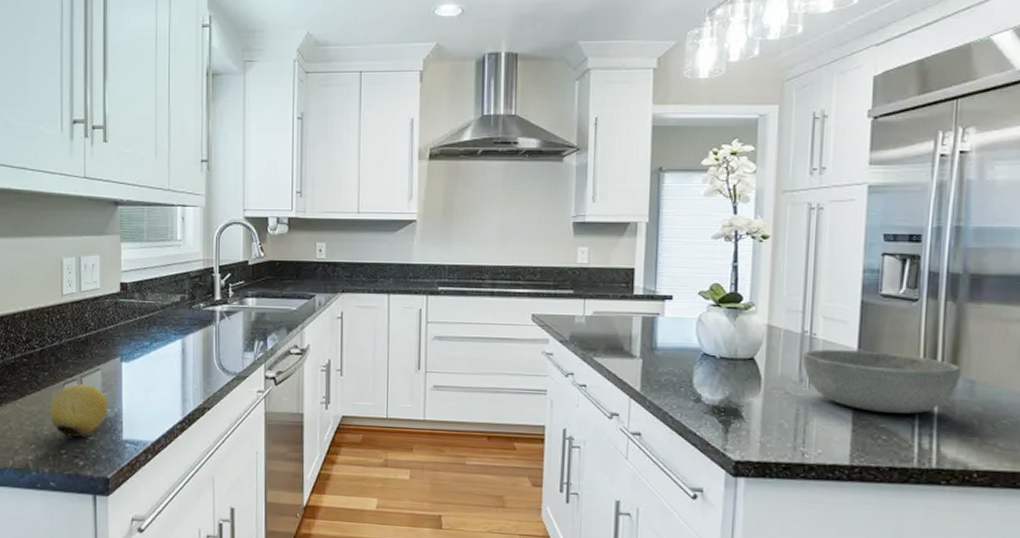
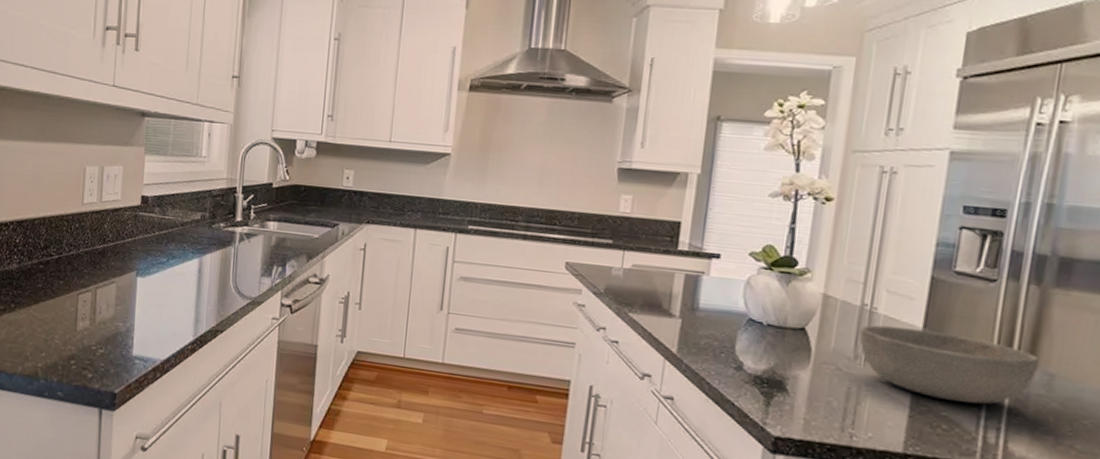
fruit: present [50,383,108,438] -> none [62,295,121,349]

